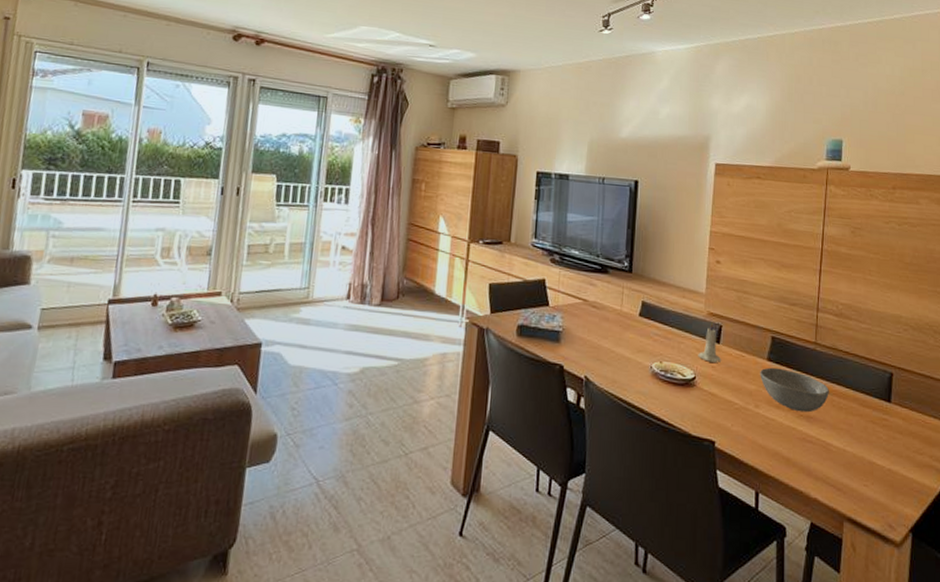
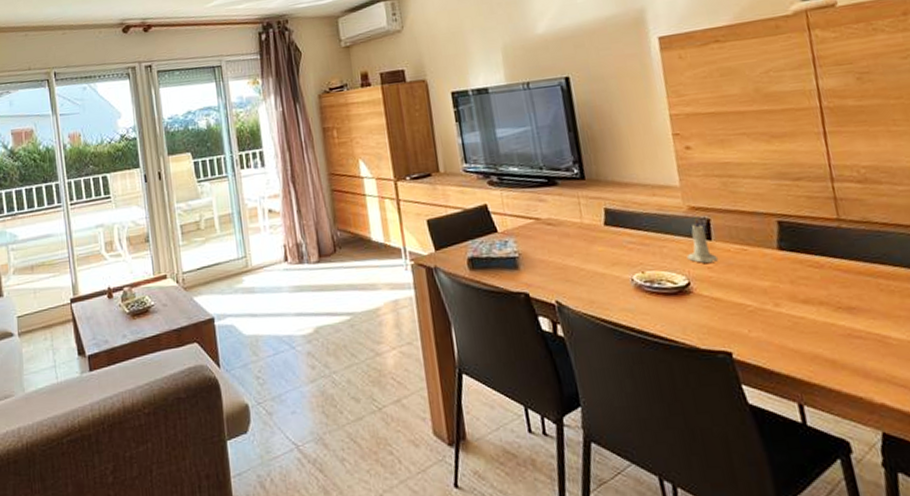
bowl: present [760,367,829,413] -> none [771,256,872,304]

